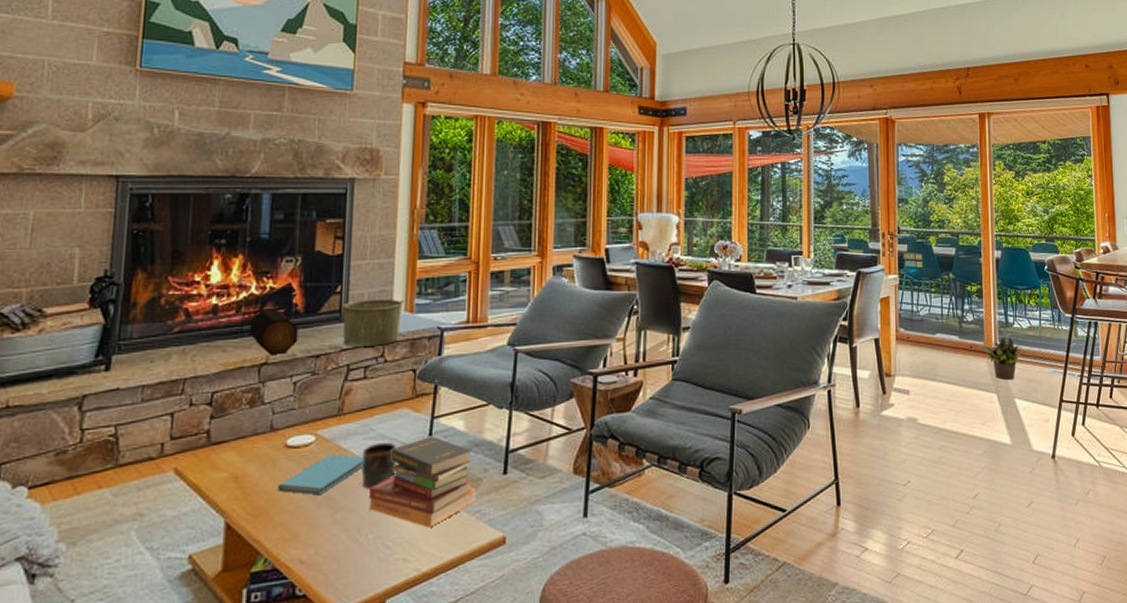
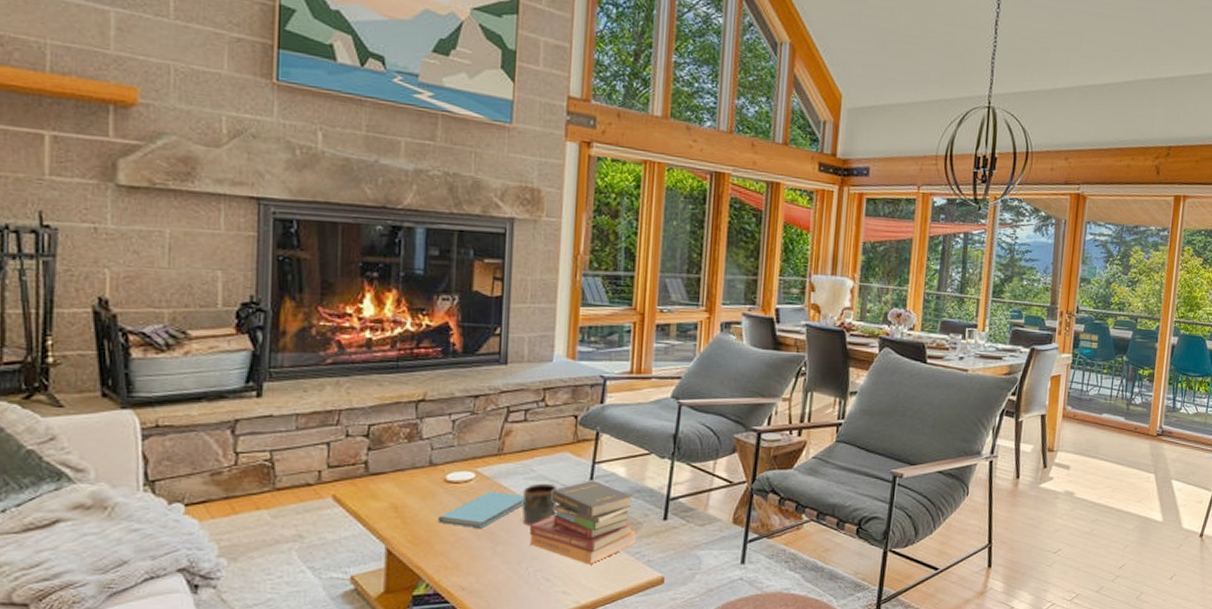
decorative log: present [249,309,299,354] -> none [405,346,457,392]
basket: present [342,298,403,348] -> none [501,343,565,391]
potted plant: present [978,337,1023,381] -> none [1142,421,1186,463]

